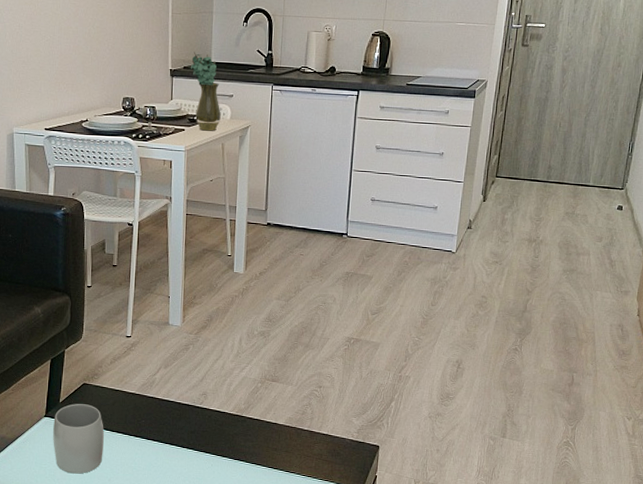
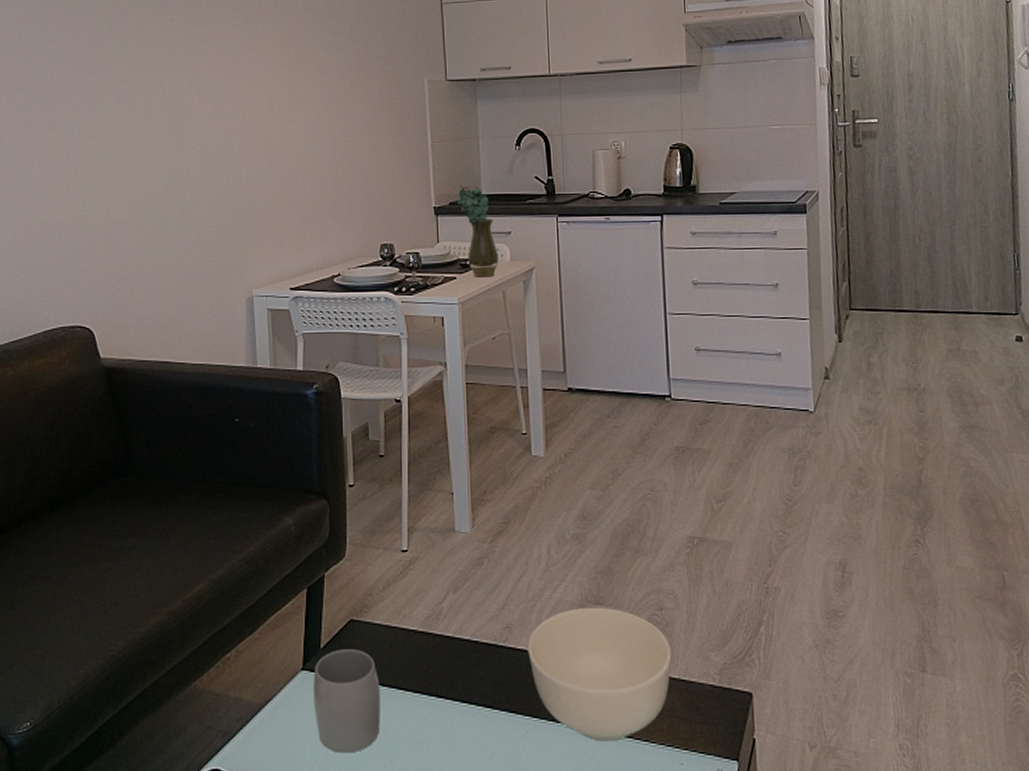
bowl: none [217,383,324,474] -> present [527,607,672,741]

